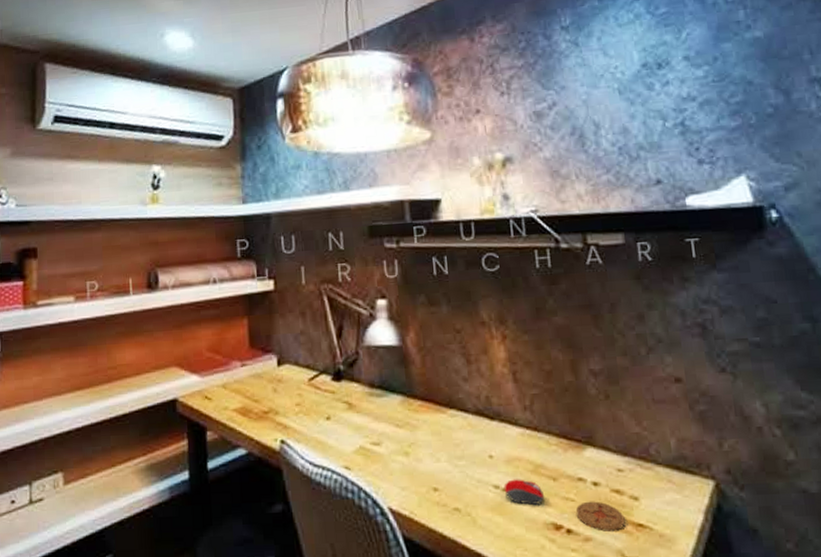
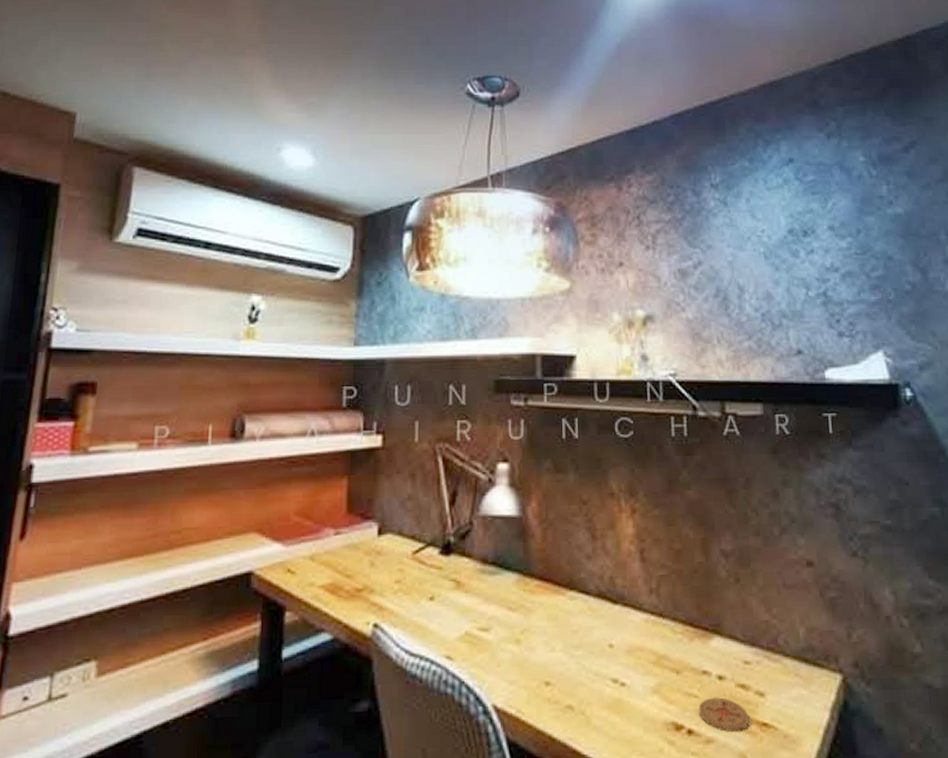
computer mouse: present [503,479,544,505] -> none [623,671,665,701]

